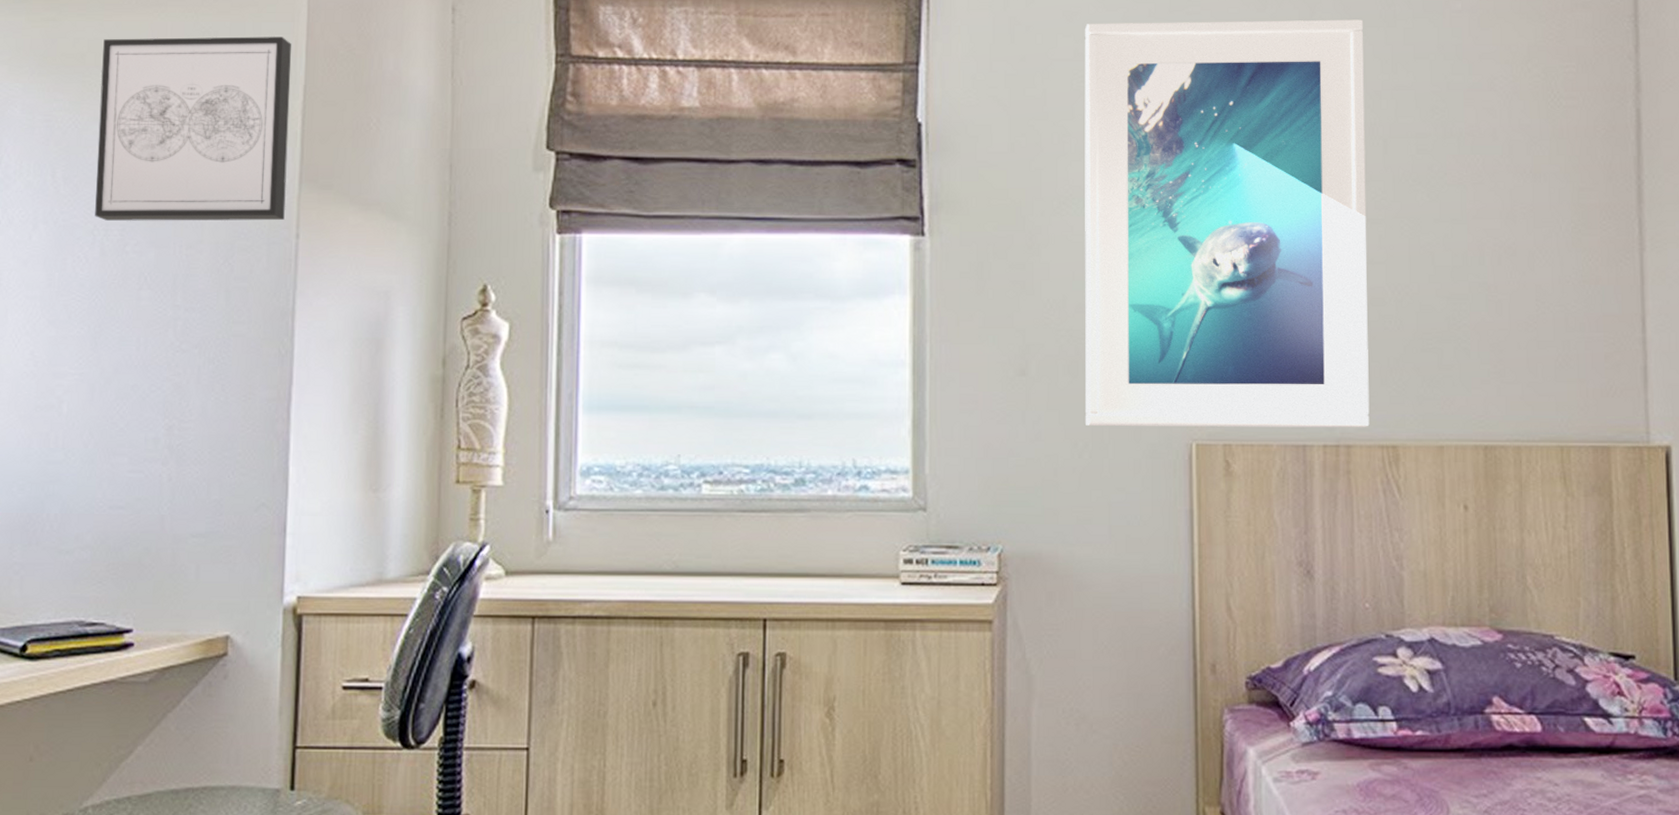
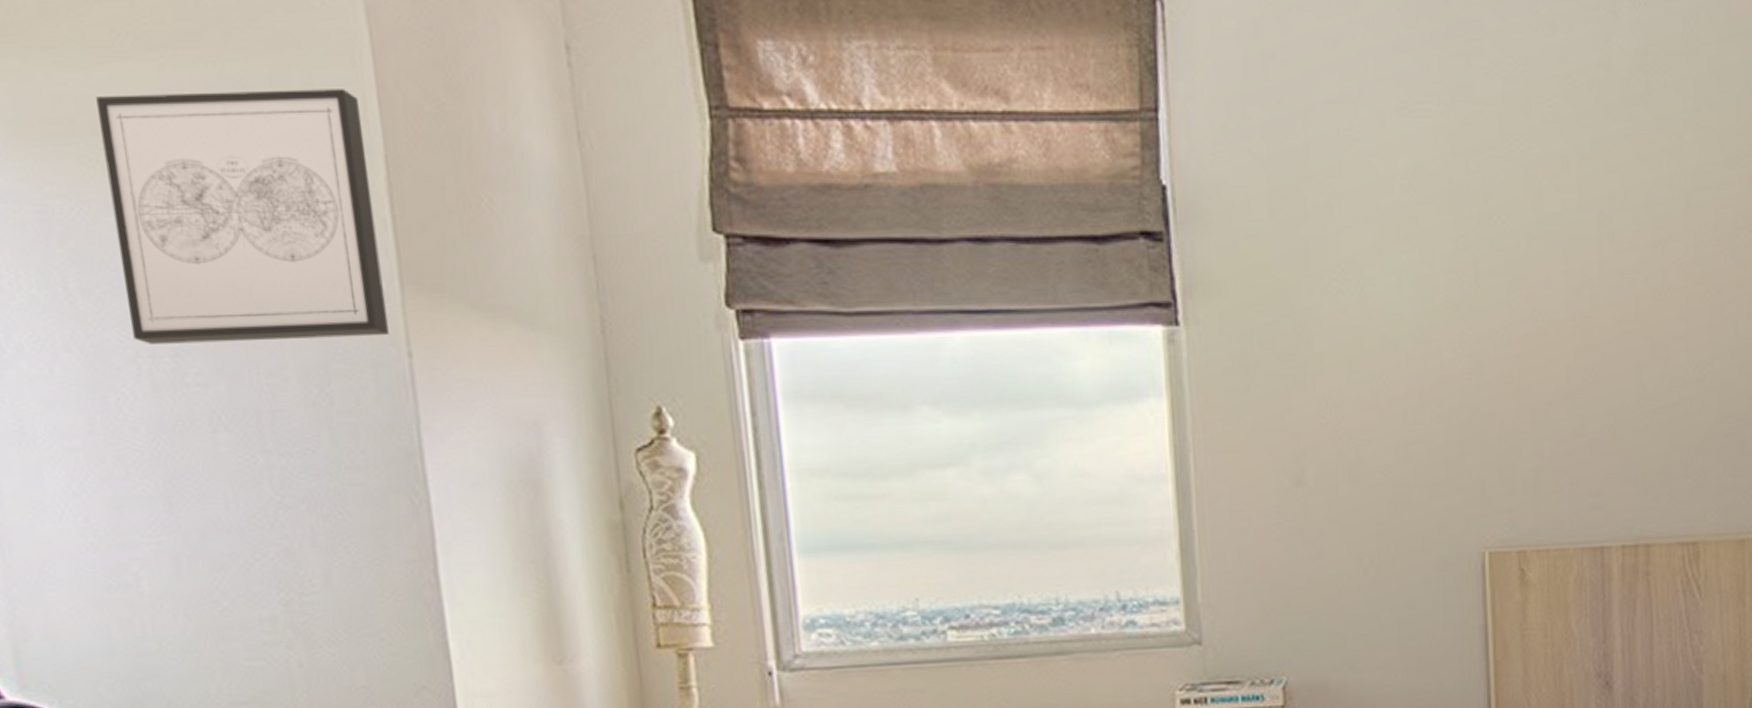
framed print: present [1084,19,1370,428] -> none [1349,45,1670,538]

